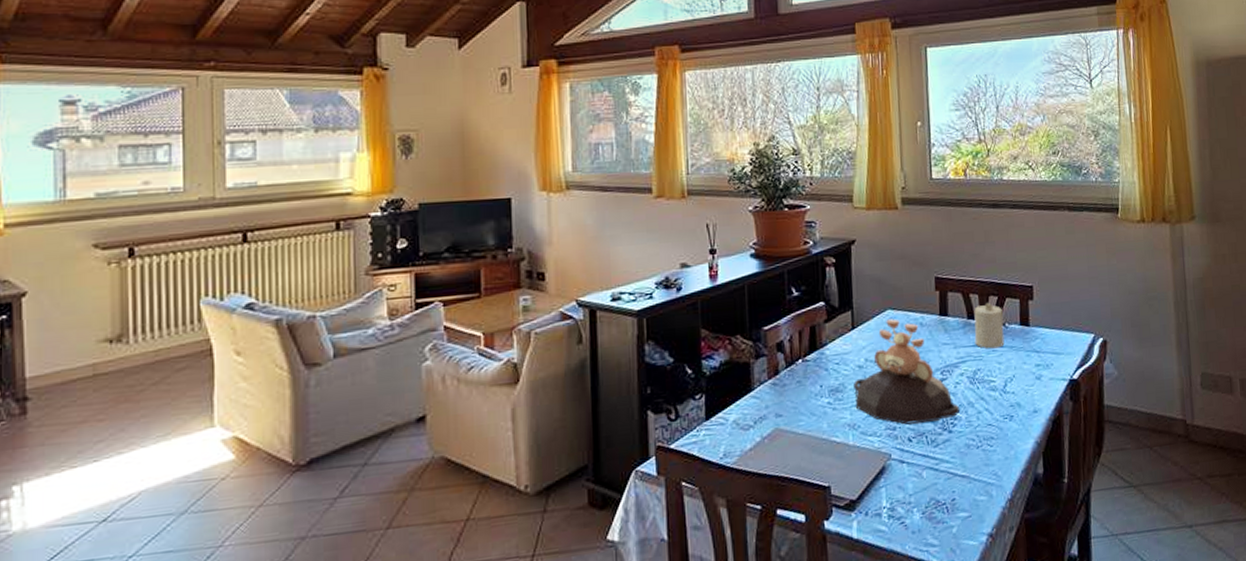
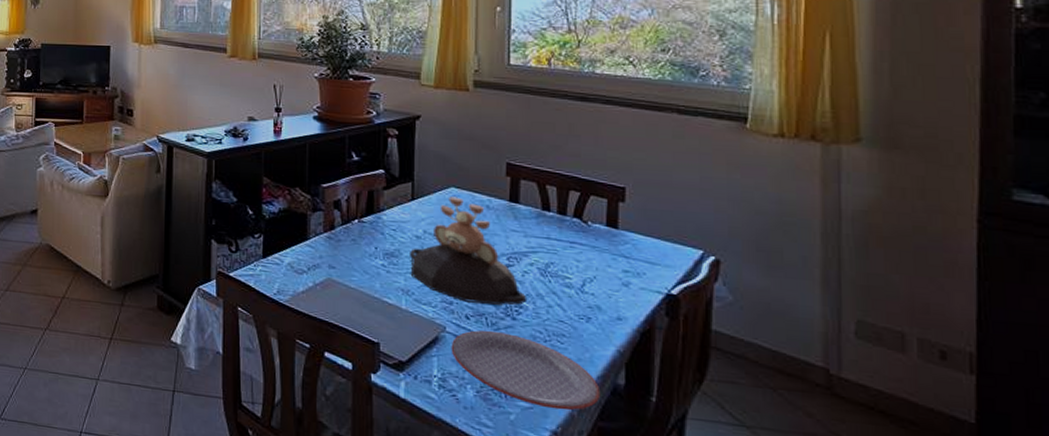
plate: none [897,447,1025,513] -> present [451,330,601,410]
candle: present [974,302,1005,349] -> none [549,196,586,245]

